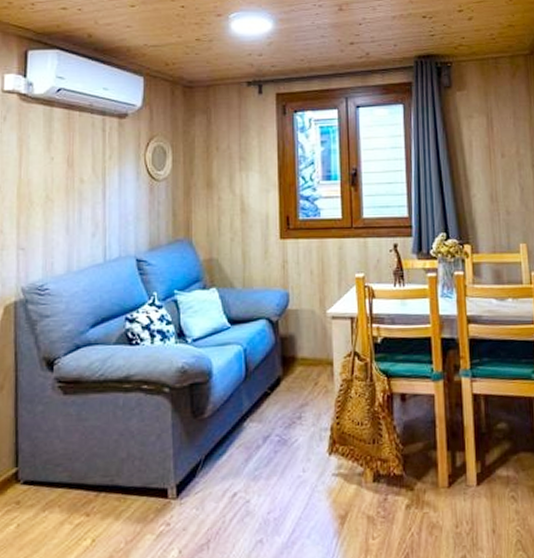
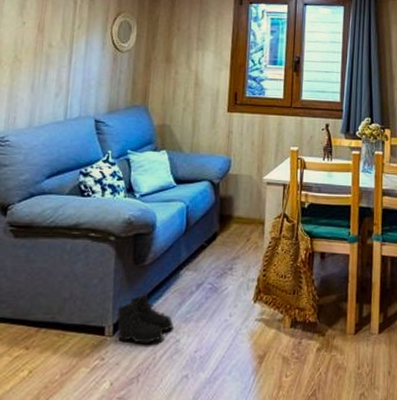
boots: none [178,449,242,506] -> present [116,293,174,344]

